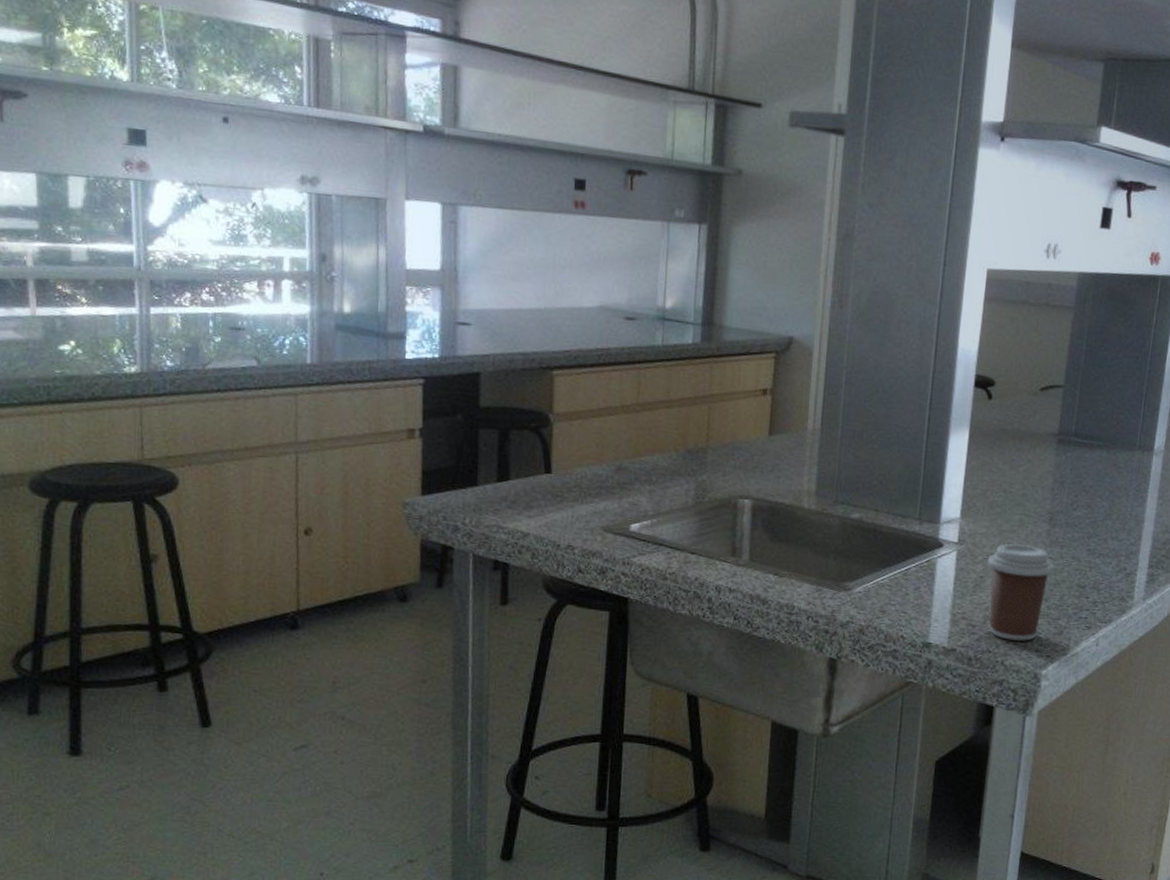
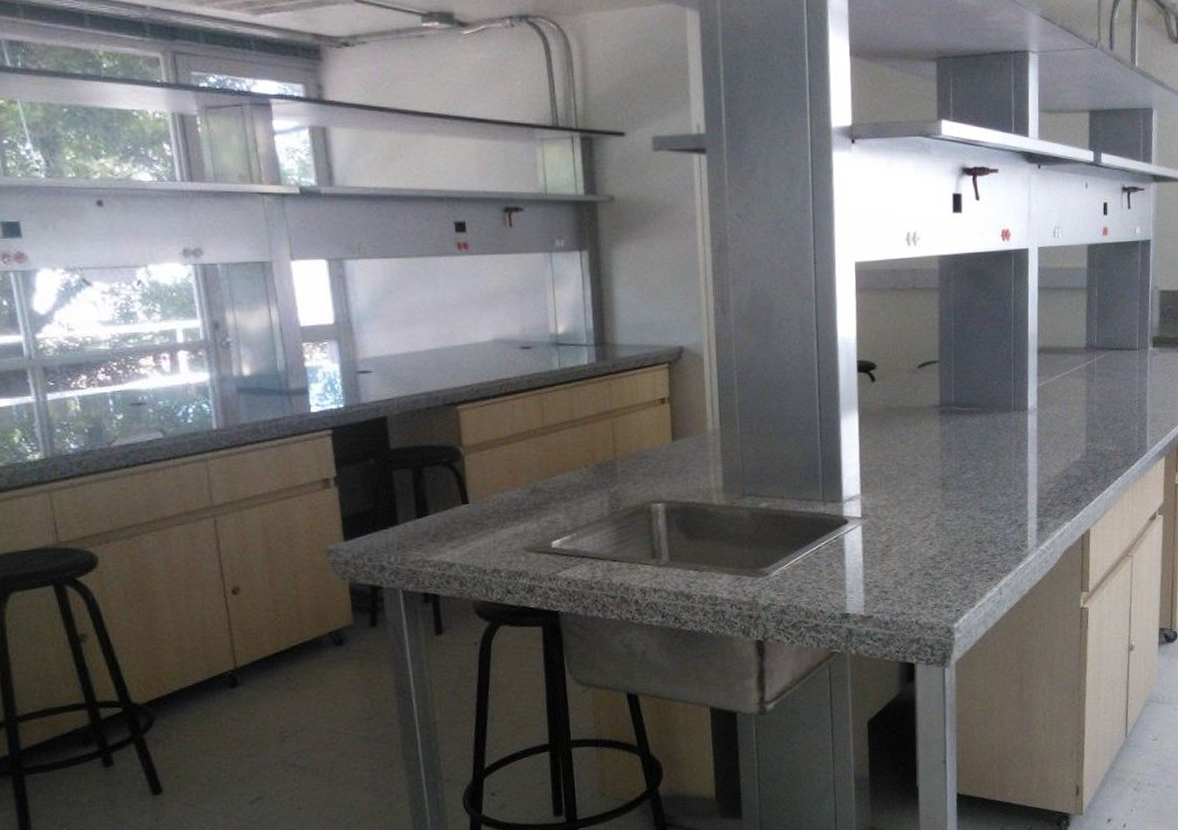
coffee cup: present [987,543,1055,641] -> none [890,510,953,601]

